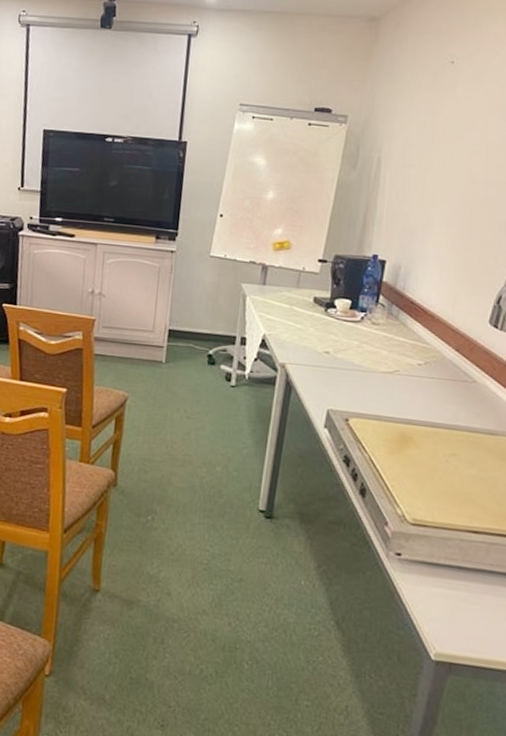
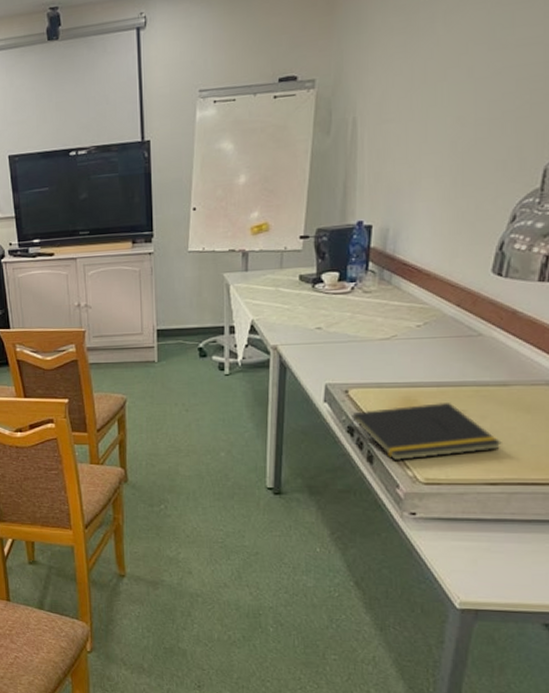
notepad: none [345,441,486,499] -> present [349,403,502,461]

